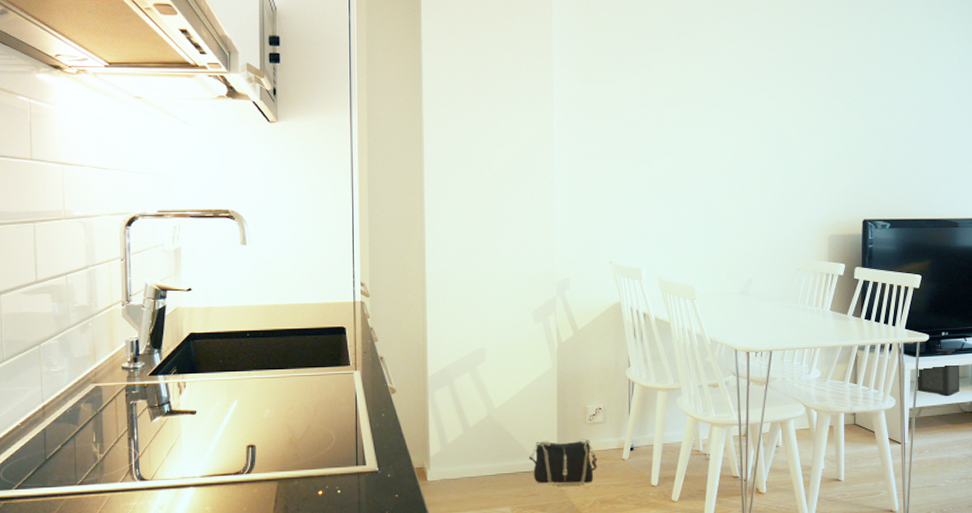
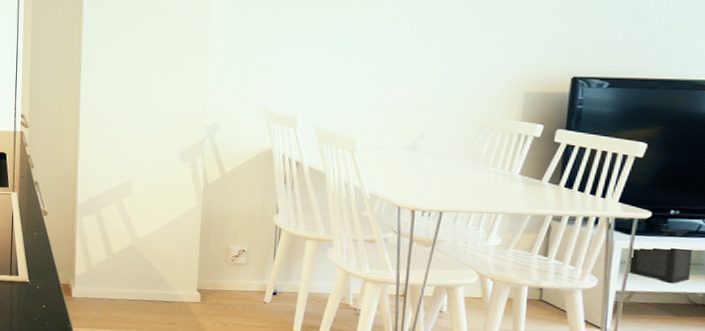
handbag: present [528,438,597,486] -> none [168,274,238,321]

